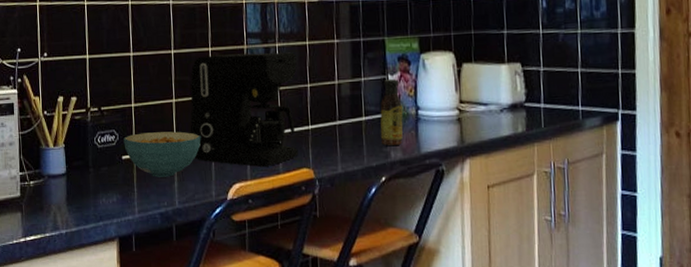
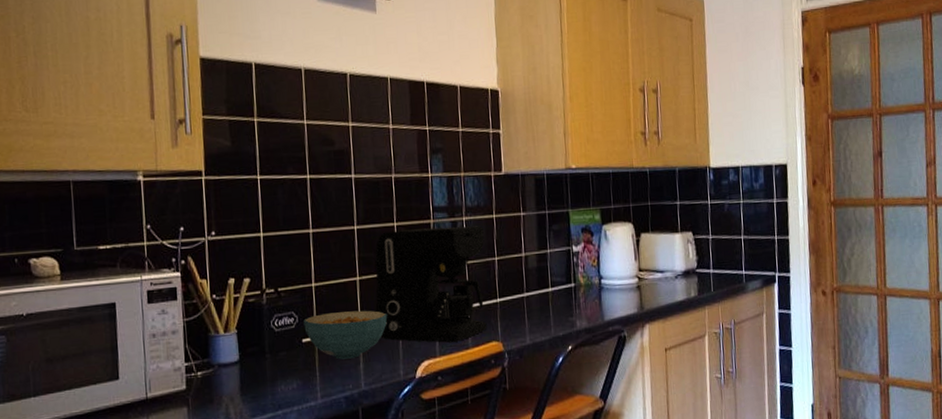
sauce bottle: present [380,79,403,146] -> none [565,250,588,315]

